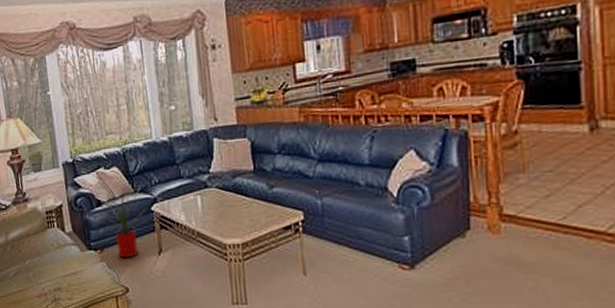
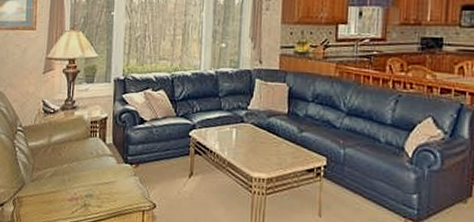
house plant: present [100,188,146,258] -> none [143,110,183,176]

